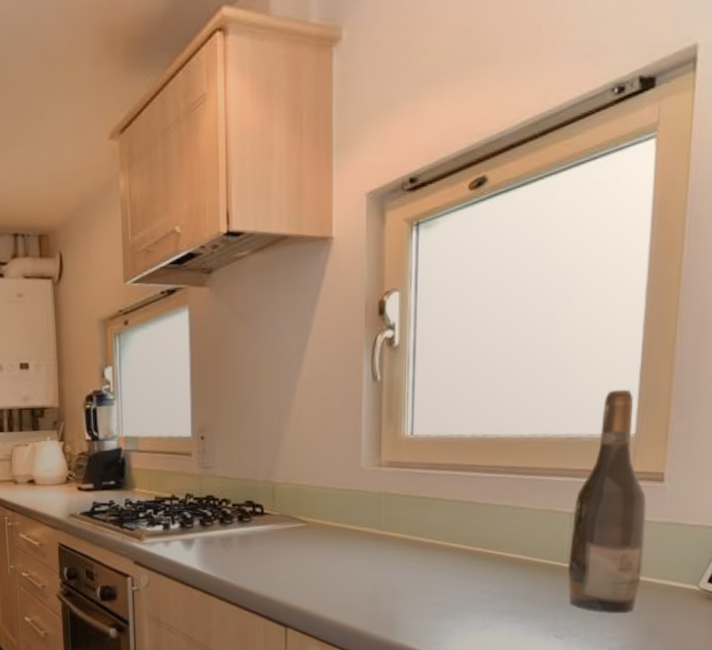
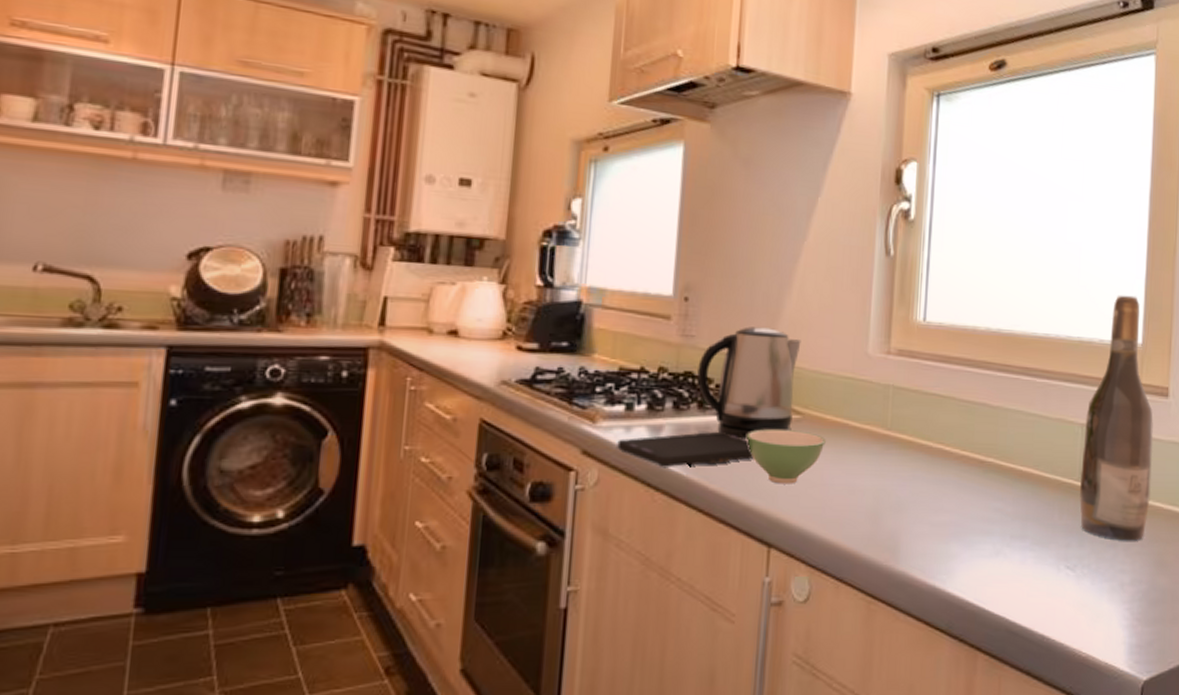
tablet: none [160,540,268,571] -> present [617,431,753,469]
kettle: none [217,454,301,546] -> present [697,327,801,441]
bowl: none [260,535,328,579] -> present [746,428,826,484]

